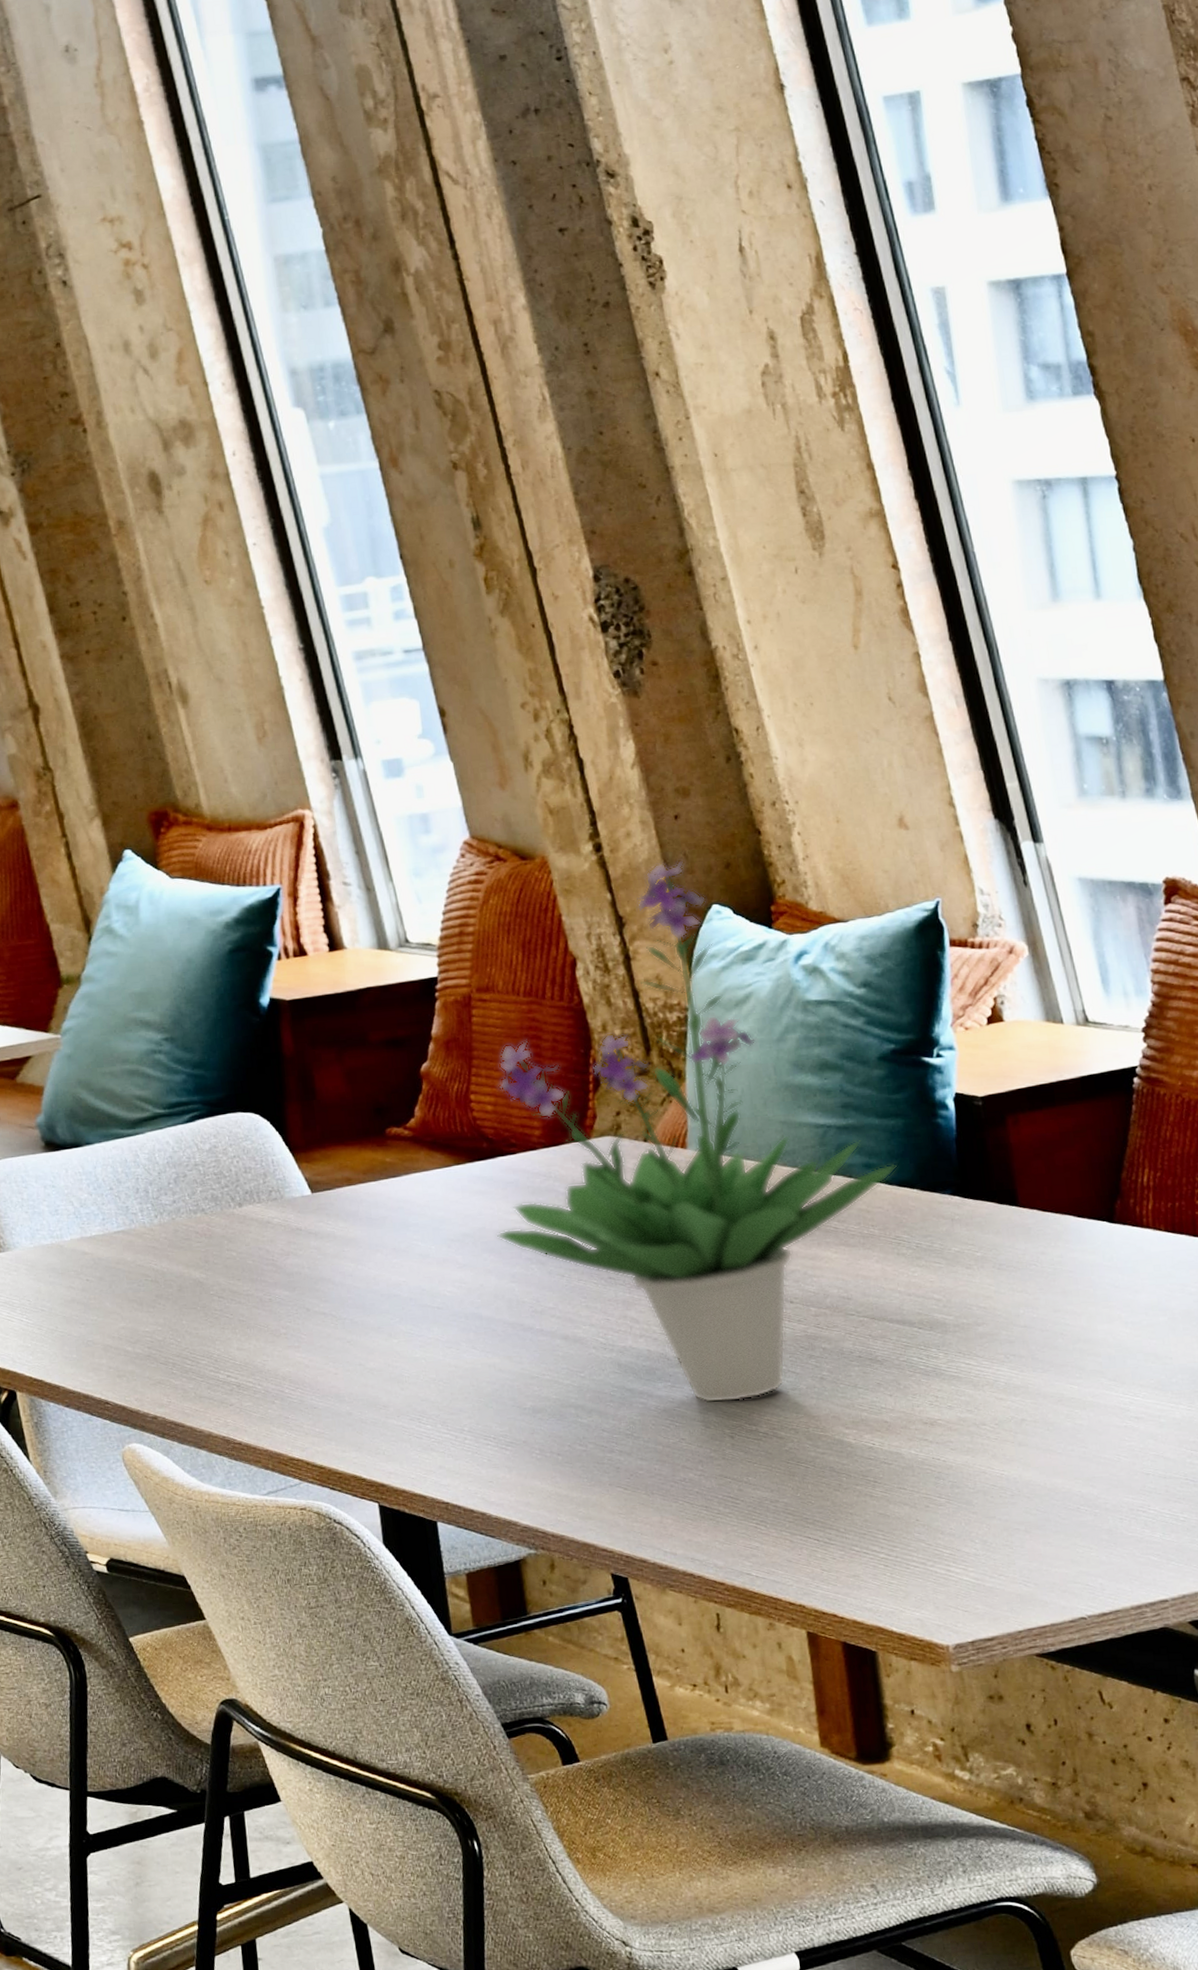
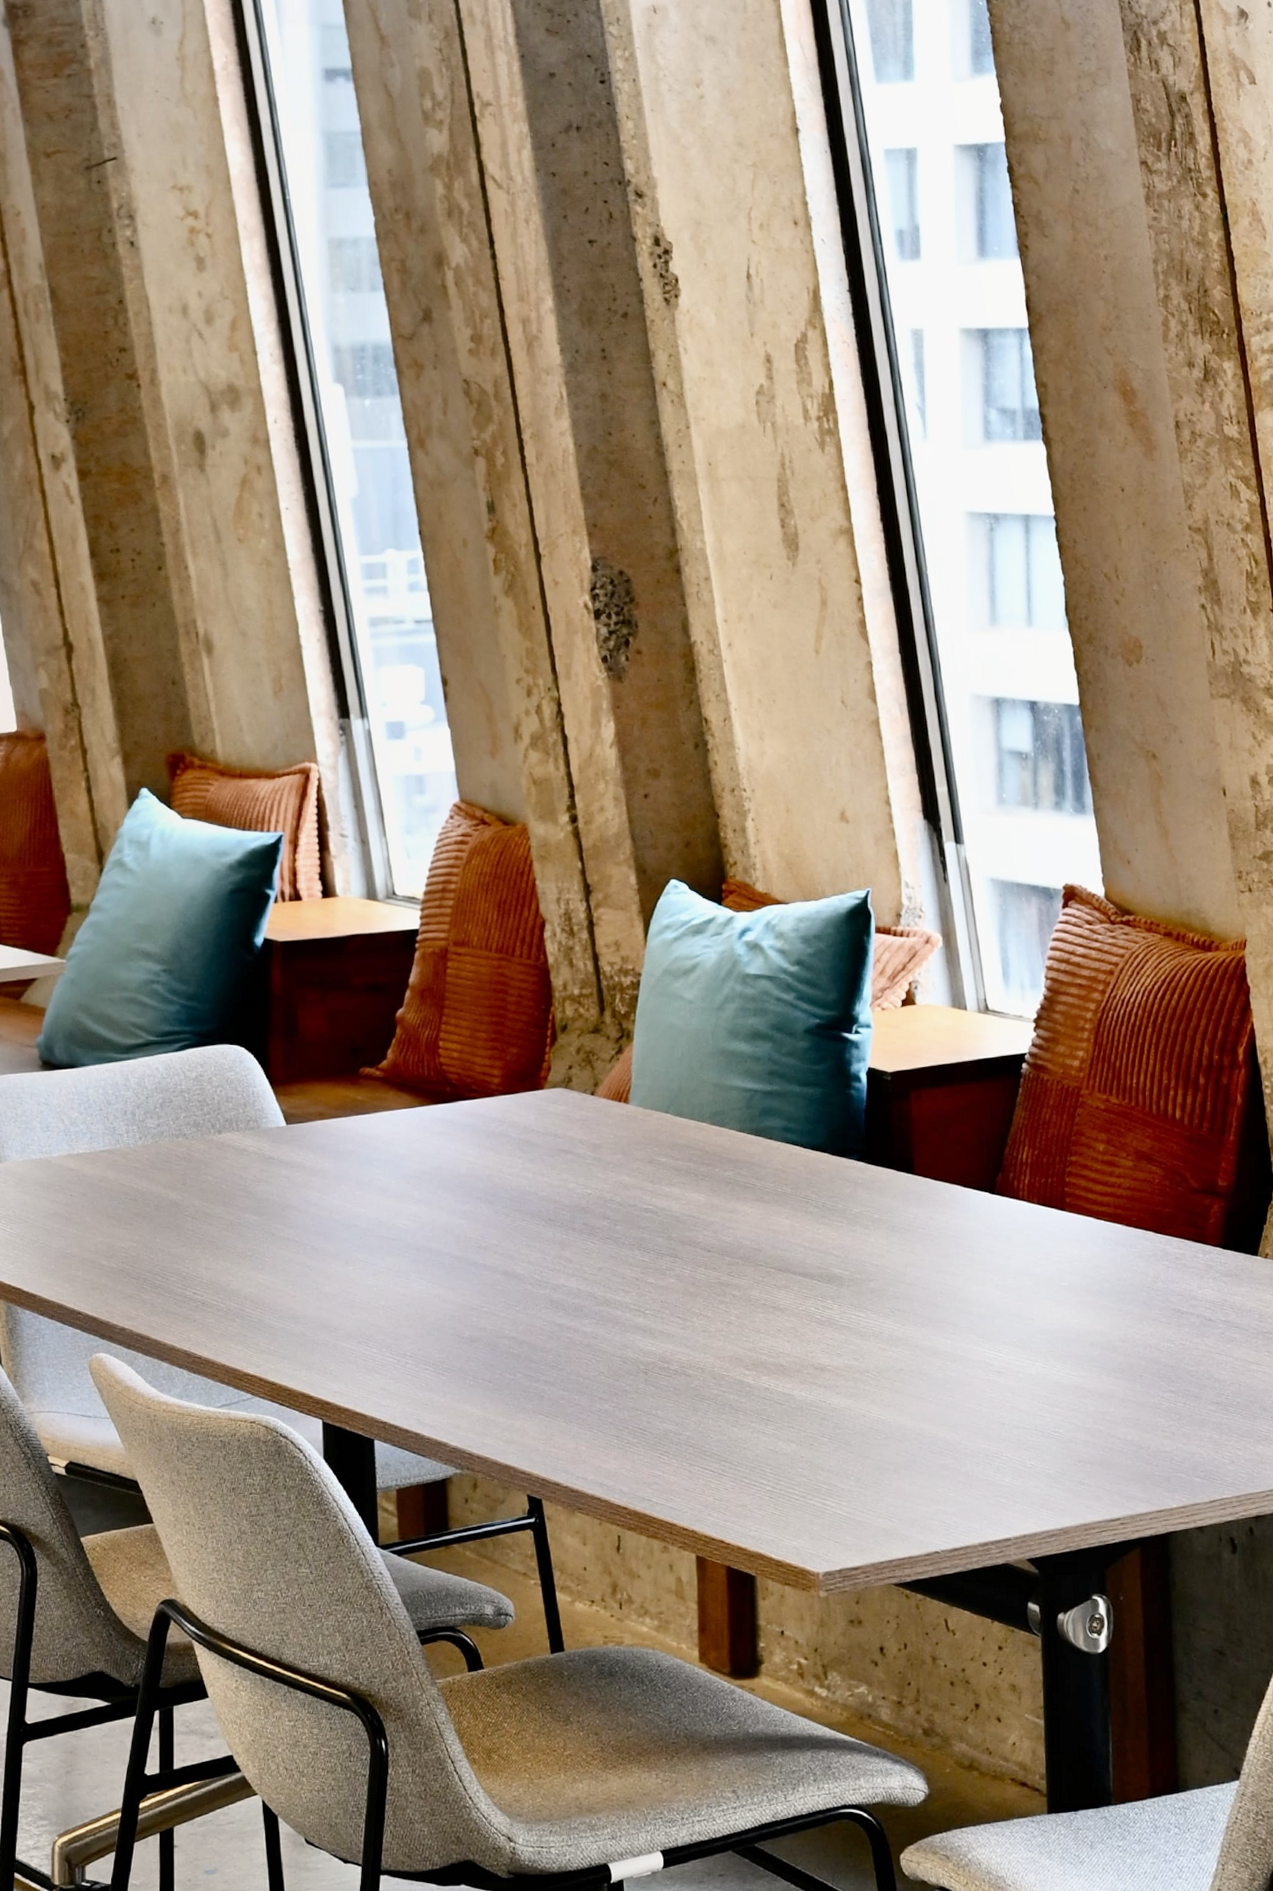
potted plant: present [497,861,897,1404] -> none [452,837,812,1341]

